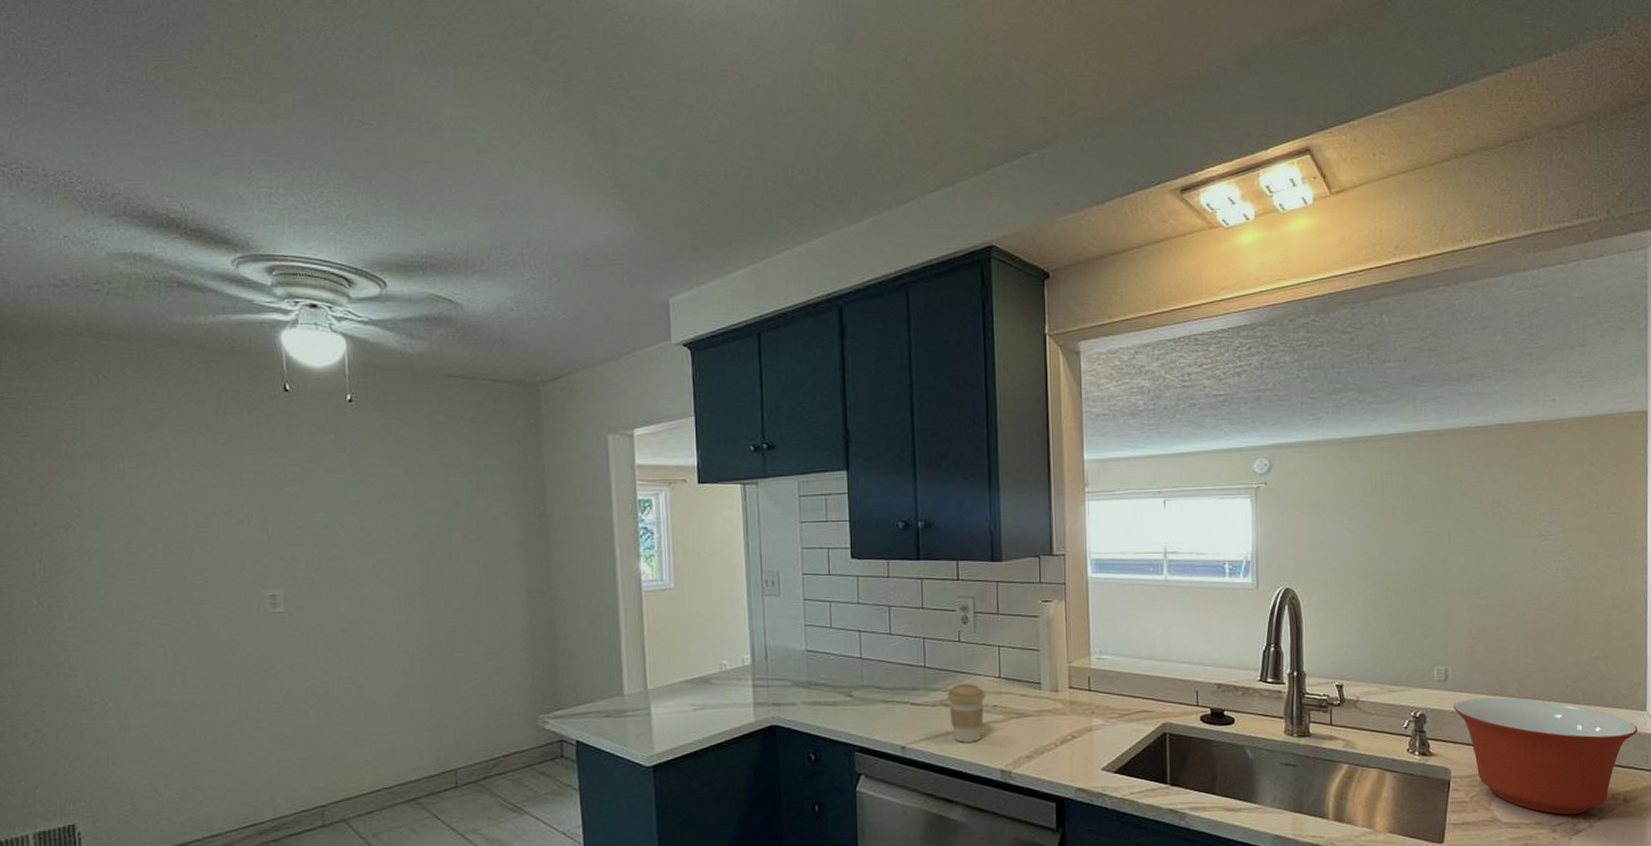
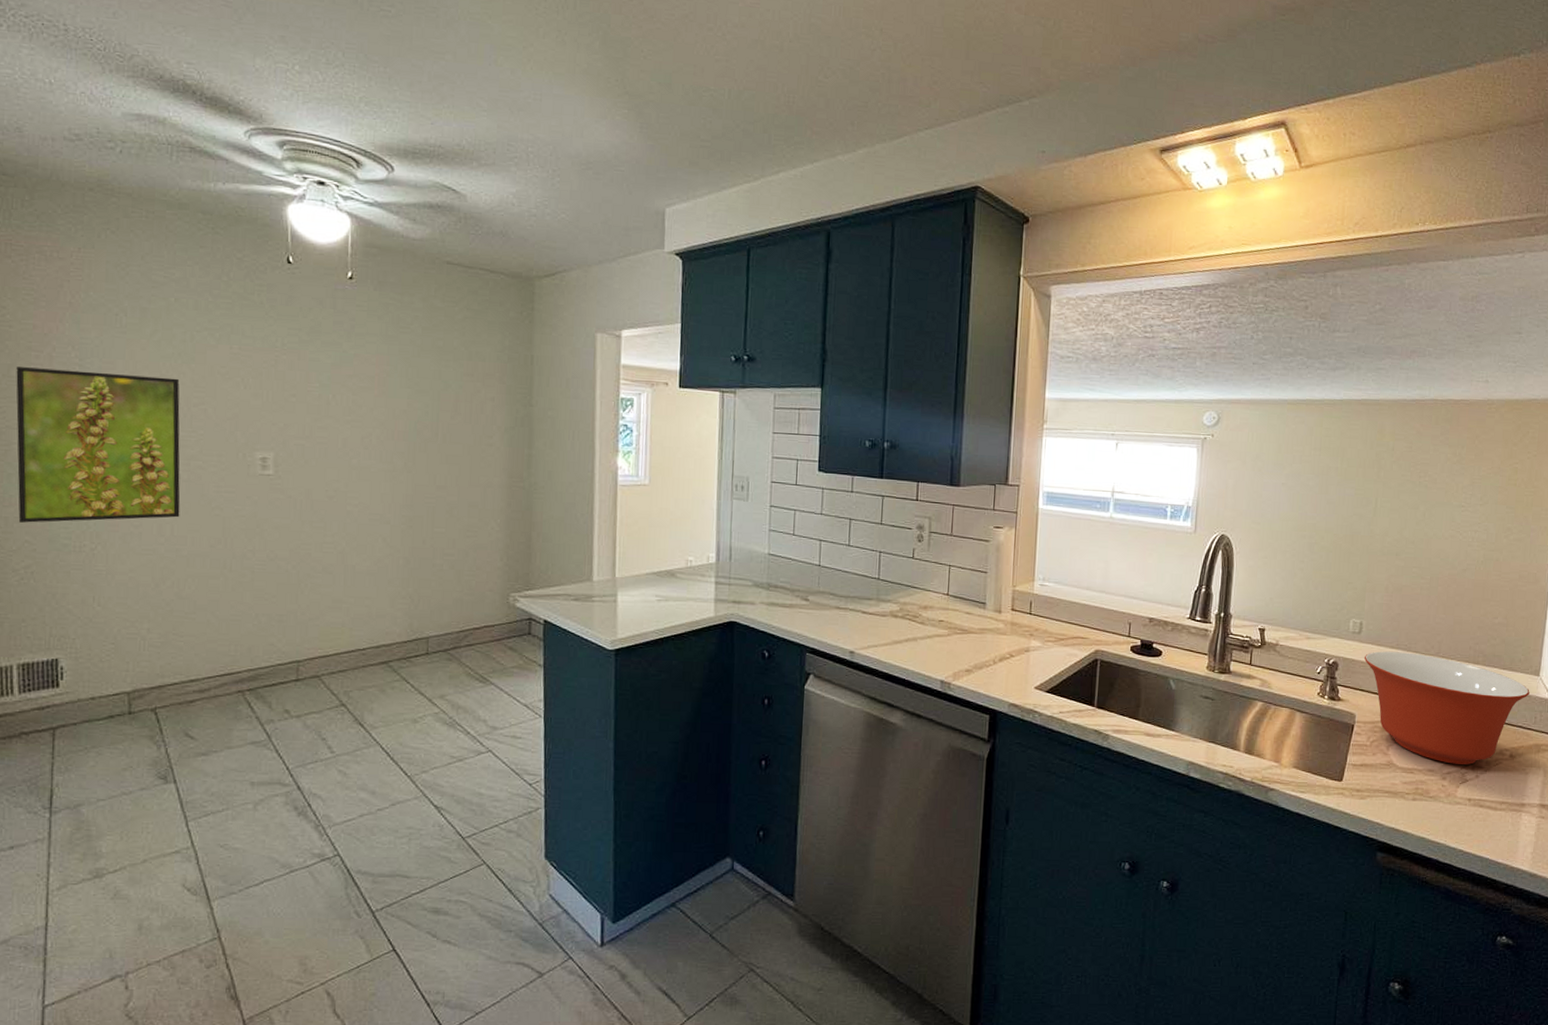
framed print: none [15,520,191,685] -> present [16,367,181,523]
coffee cup: present [947,683,985,743] -> none [897,597,933,653]

